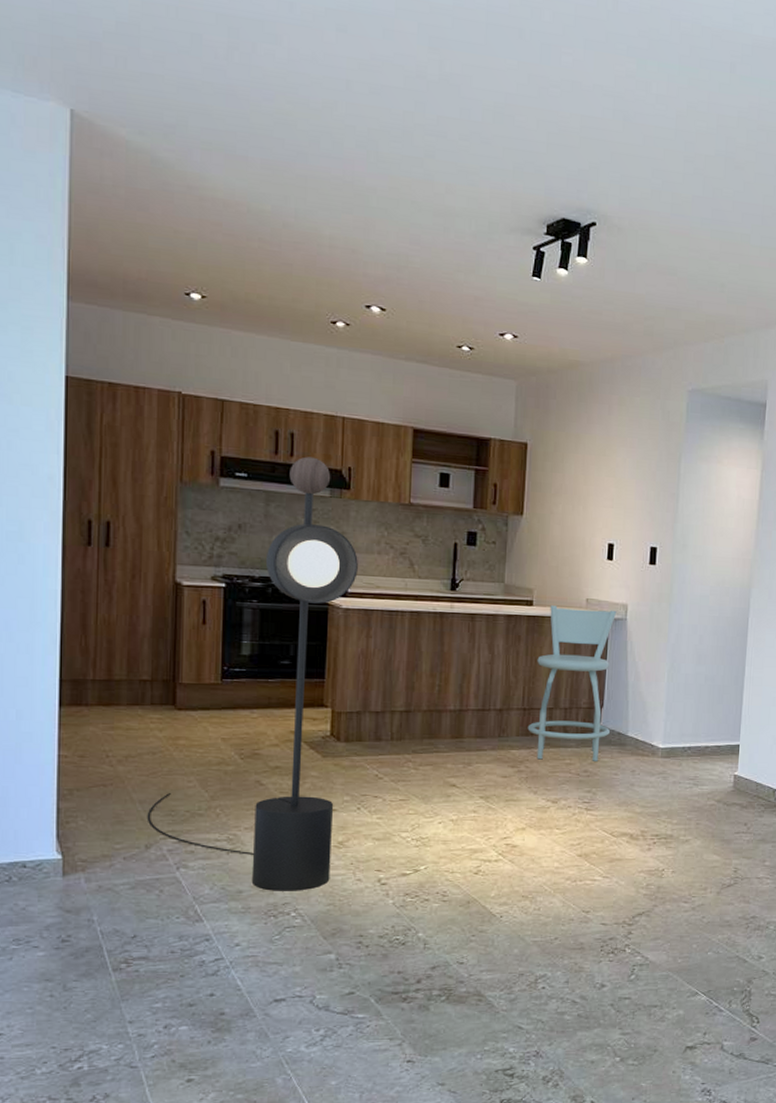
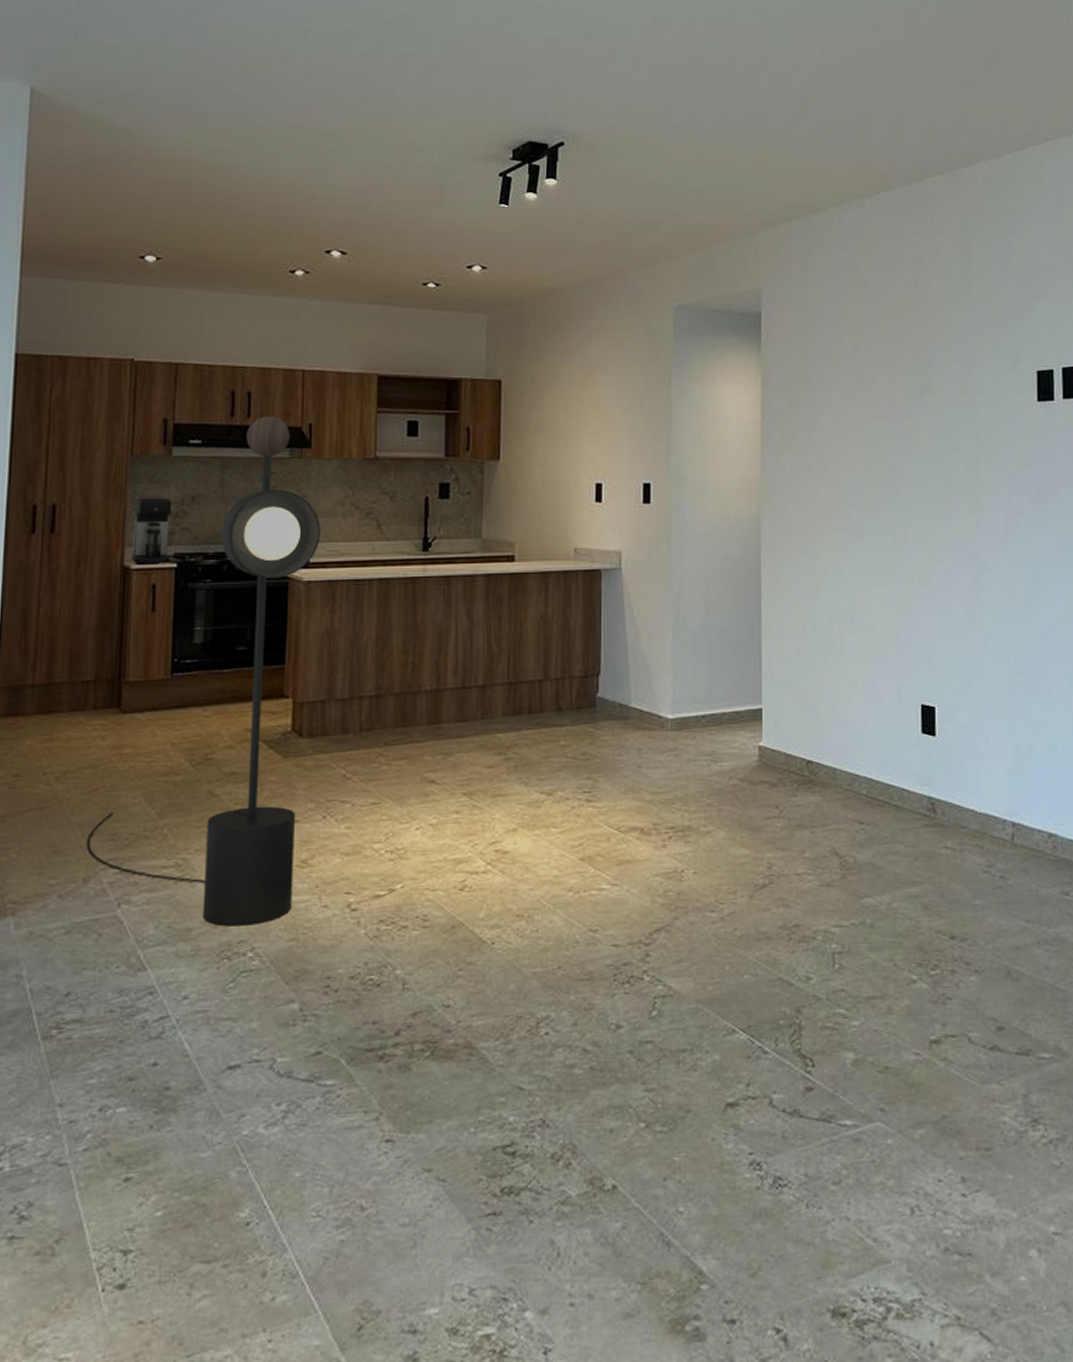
coffee maker: none [182,521,220,583] -> present [131,497,172,565]
bar stool: present [527,605,617,761] -> none [514,559,610,743]

